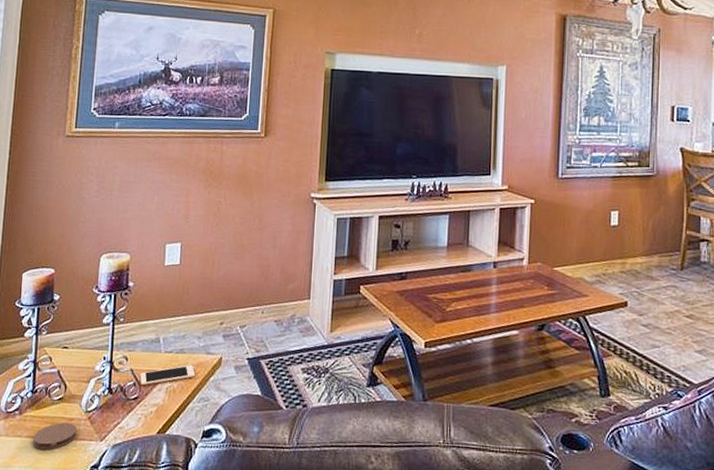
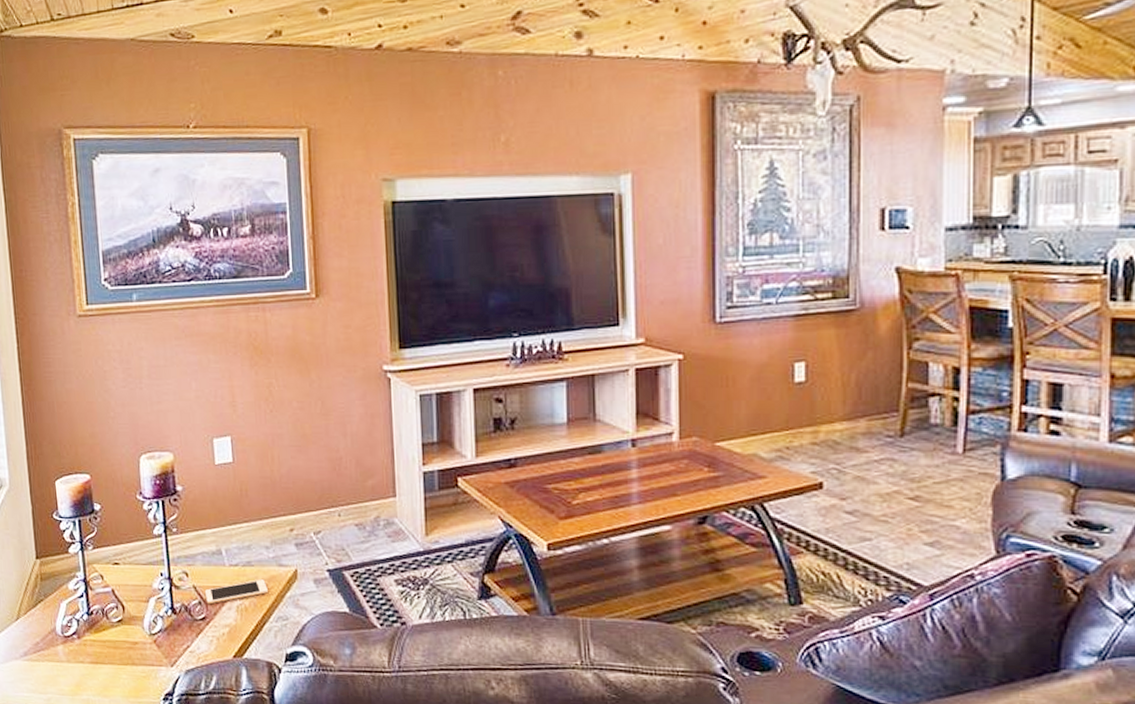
coaster: present [32,422,77,450] -> none [96,646,143,677]

